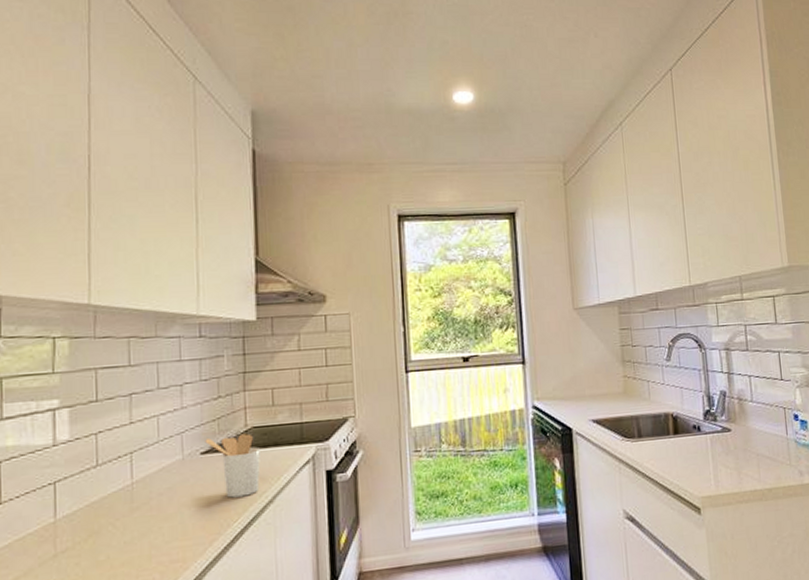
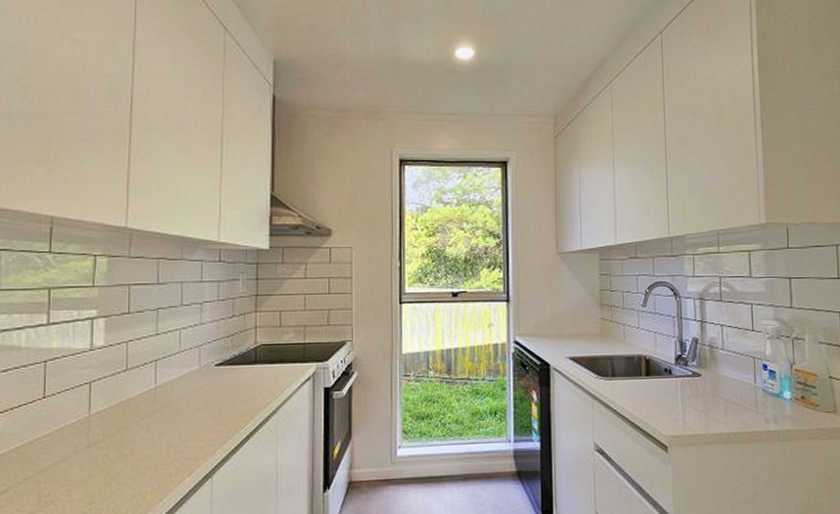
utensil holder: present [205,433,261,498] -> none [220,350,267,407]

